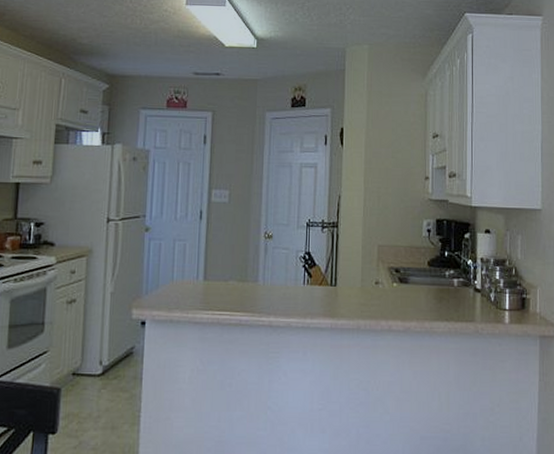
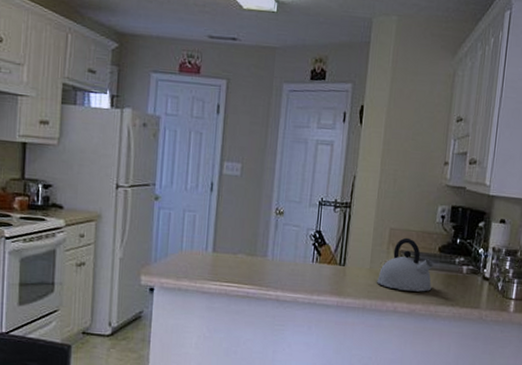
kettle: none [369,253,425,308] -> present [377,237,434,292]

